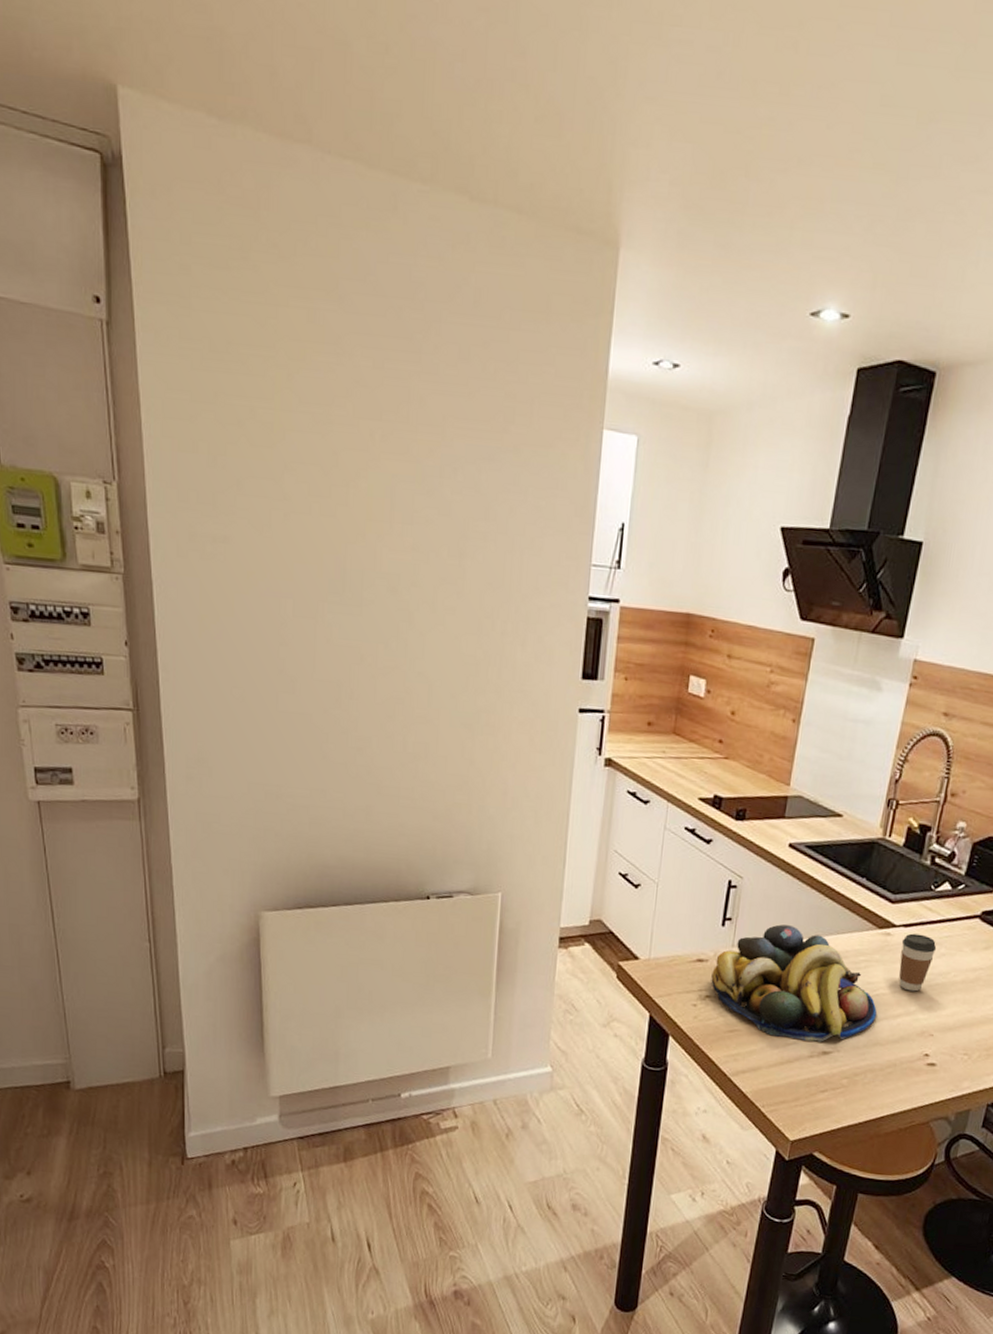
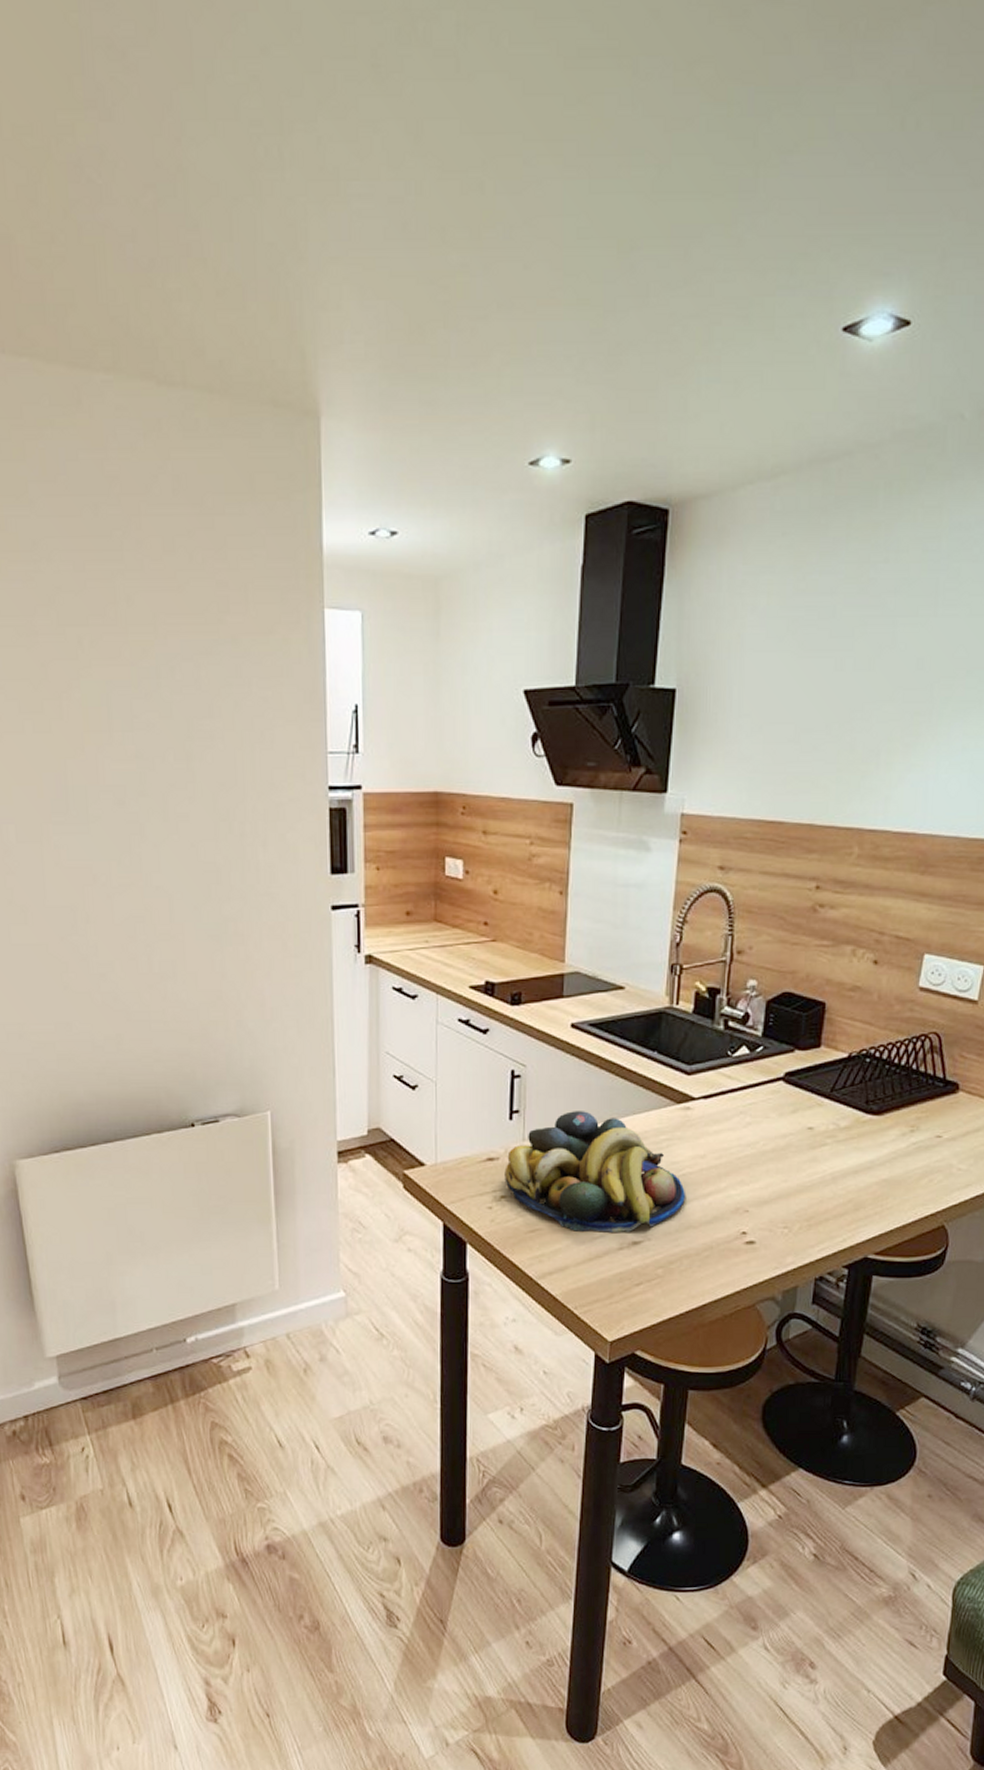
coffee cup: present [898,933,937,992] -> none [703,1104,741,1167]

